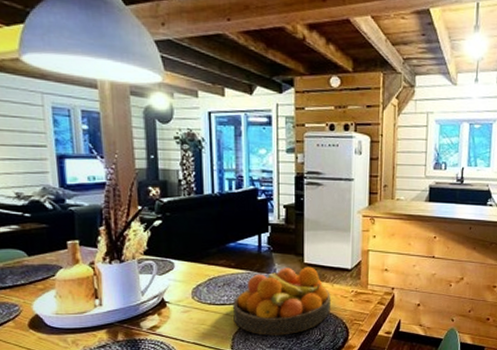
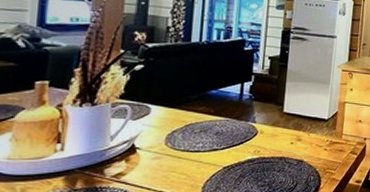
fruit bowl: present [232,266,330,336] -> none [206,116,306,184]

